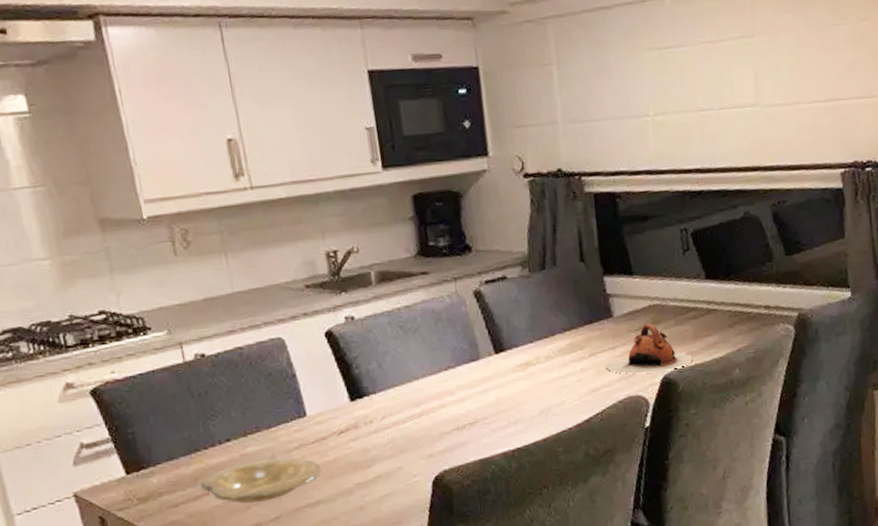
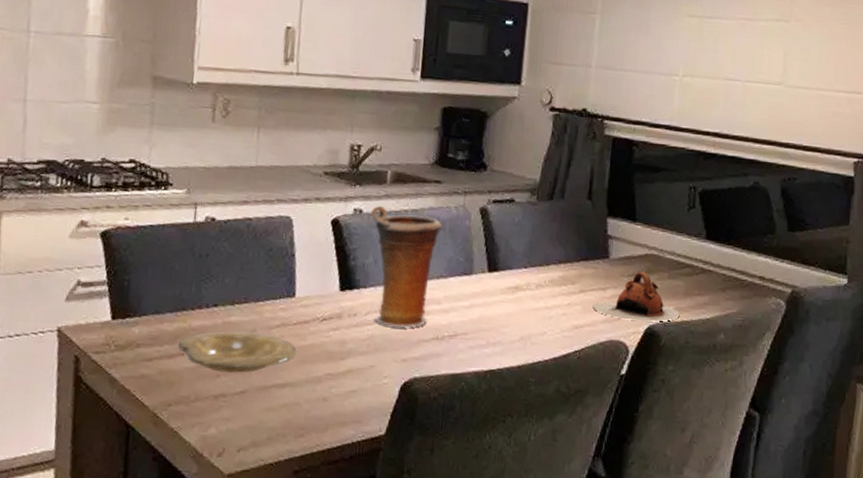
vase: none [363,308,445,427] -> present [370,205,442,328]

